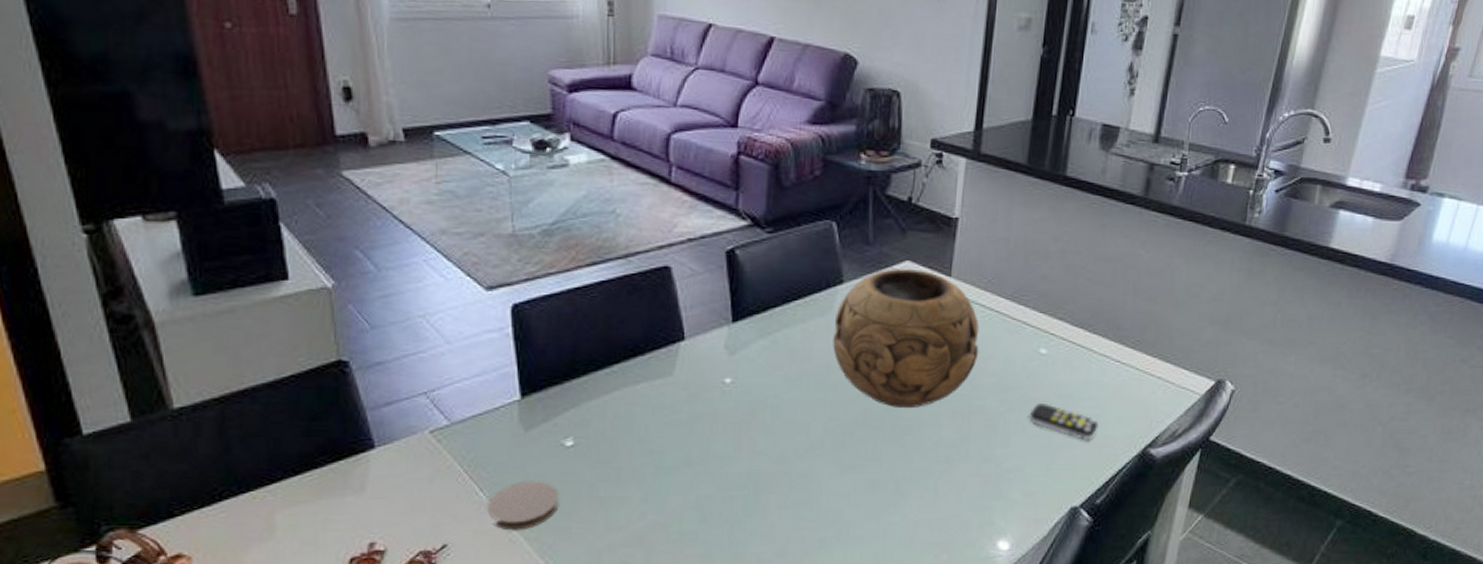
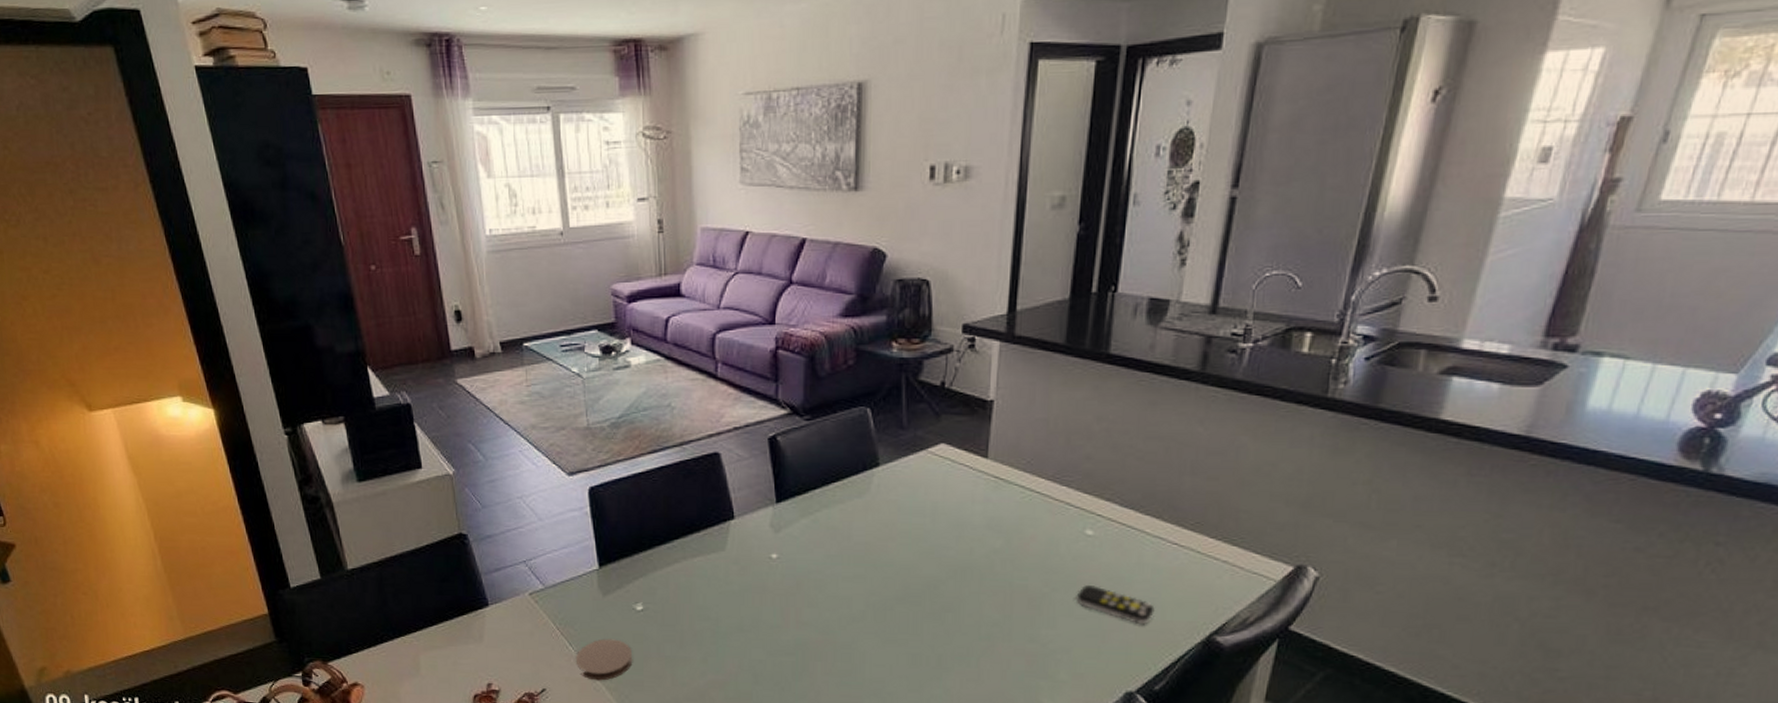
decorative bowl: present [833,269,979,409] -> none [871,451,1020,587]

